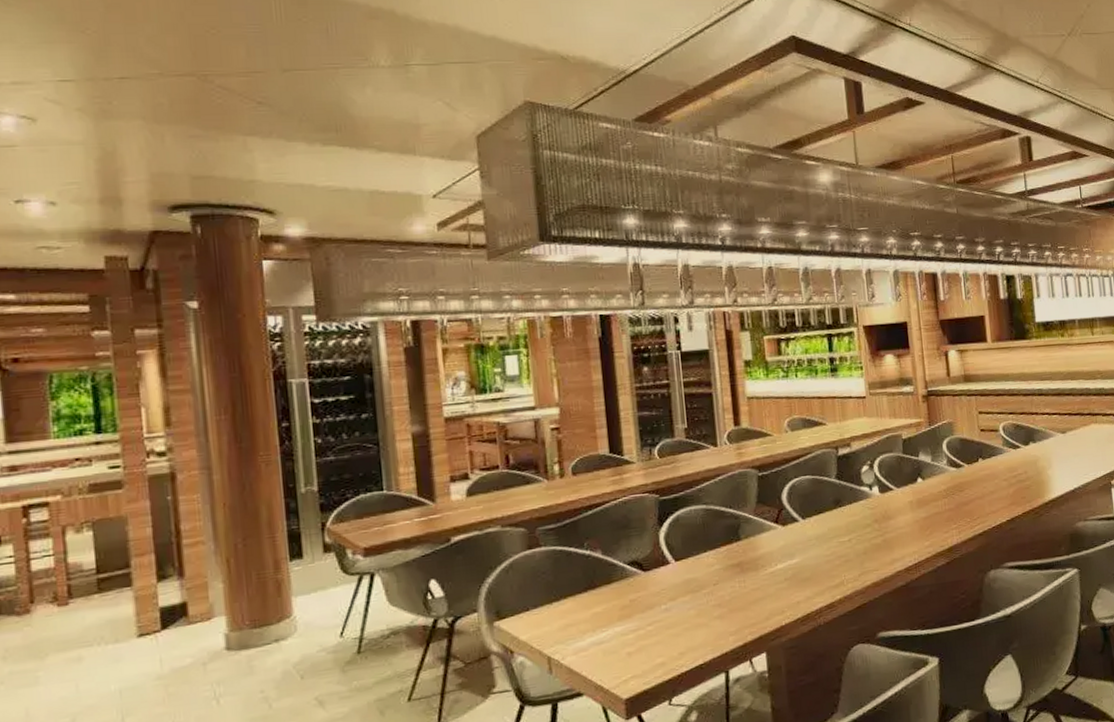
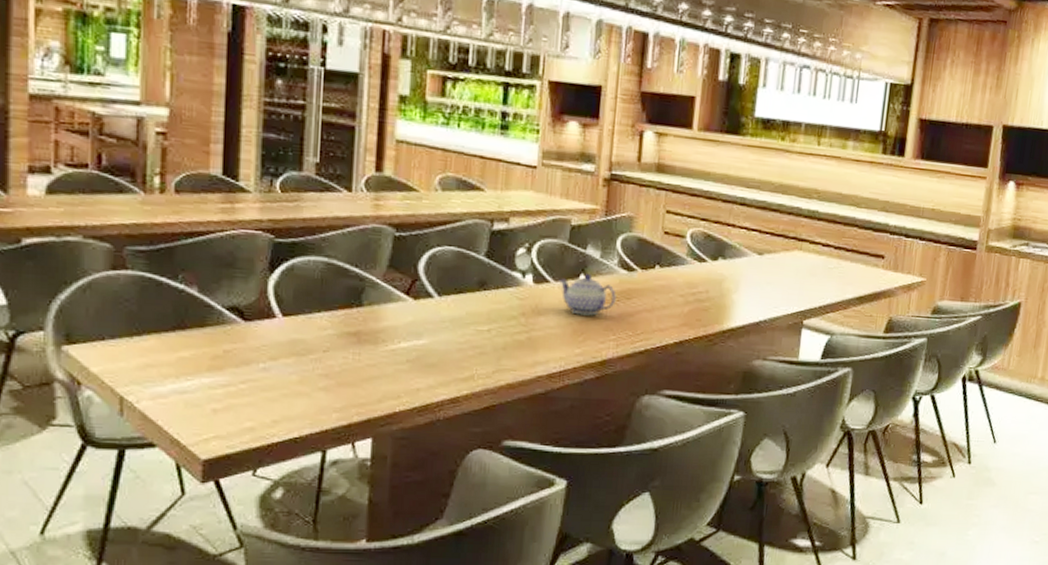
teapot: none [900,477,951,513] -> present [558,274,616,316]

